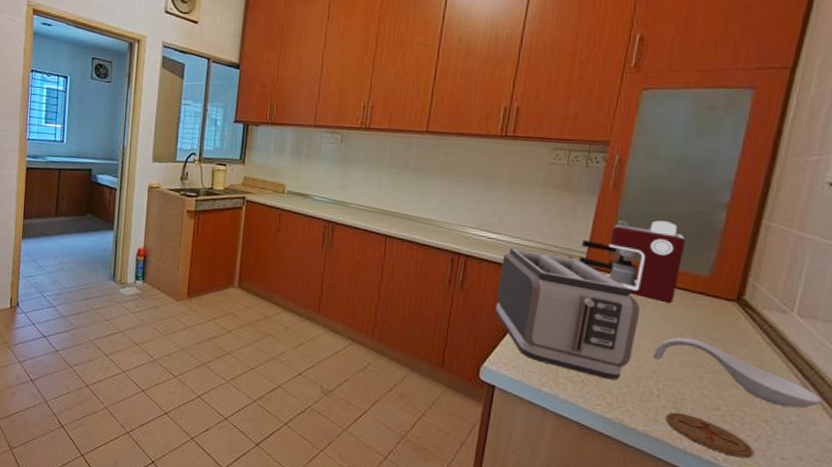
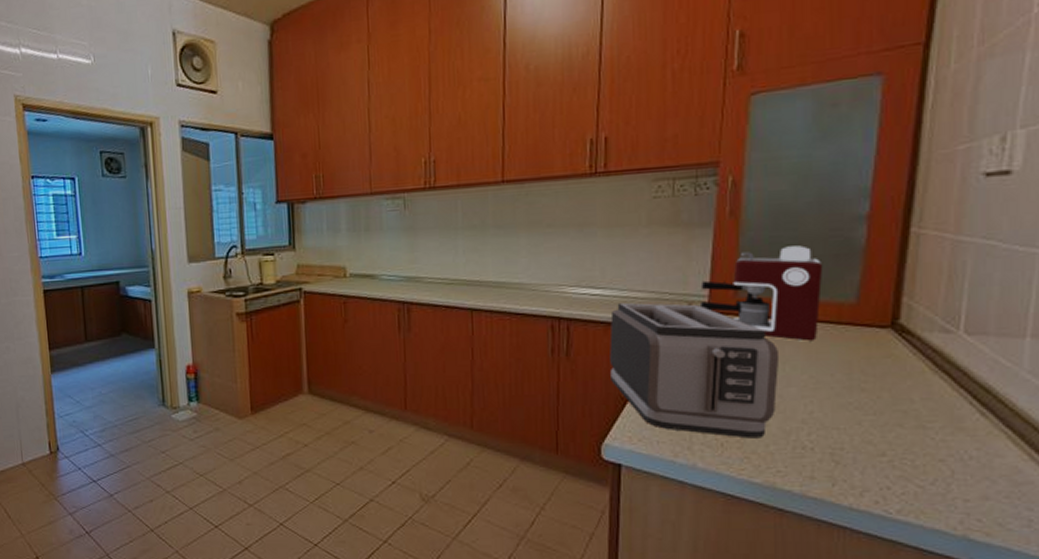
spoon rest: present [652,337,822,409] -> none [799,378,1004,441]
coaster: present [666,412,754,459] -> none [824,465,931,507]

